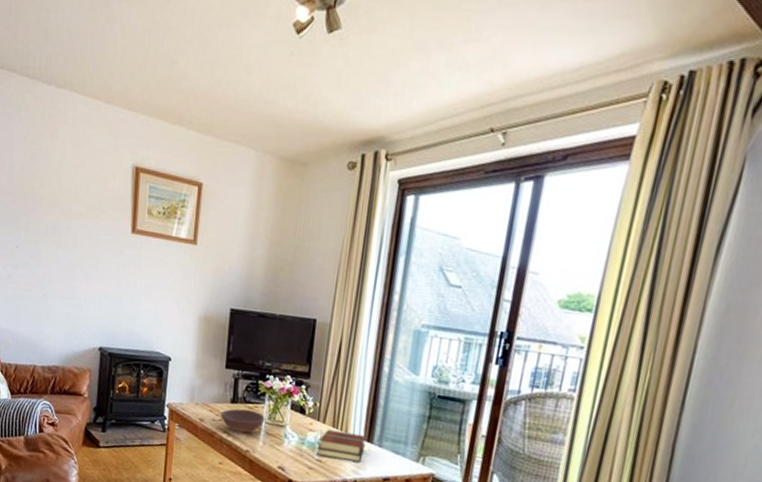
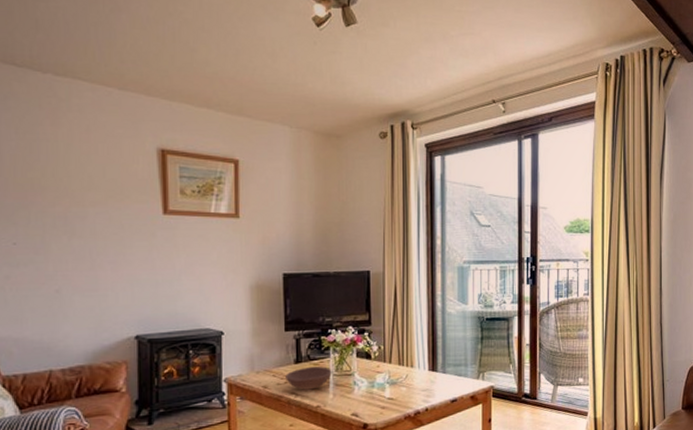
books: present [316,429,366,462] -> none [387,366,431,395]

